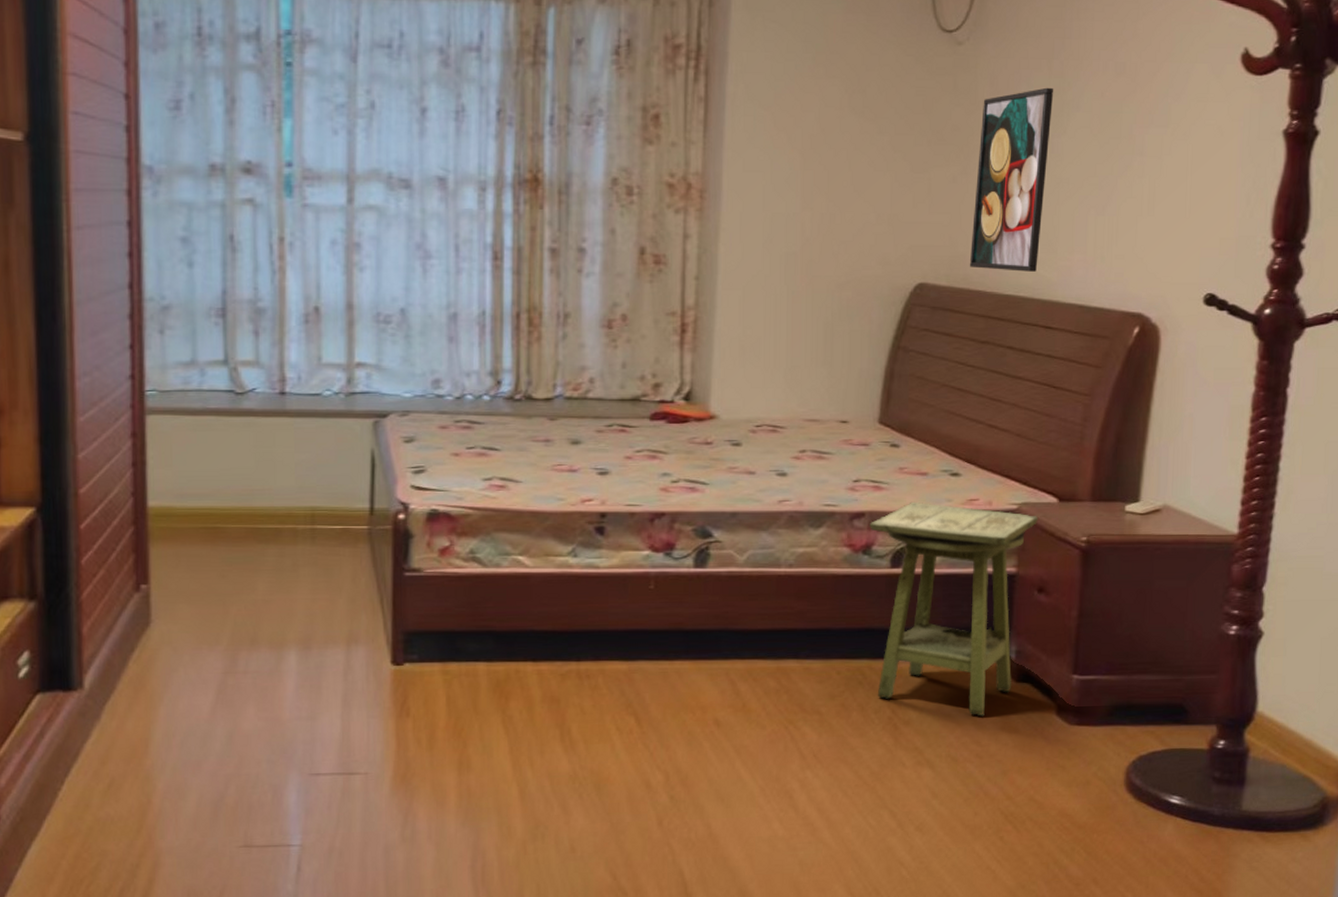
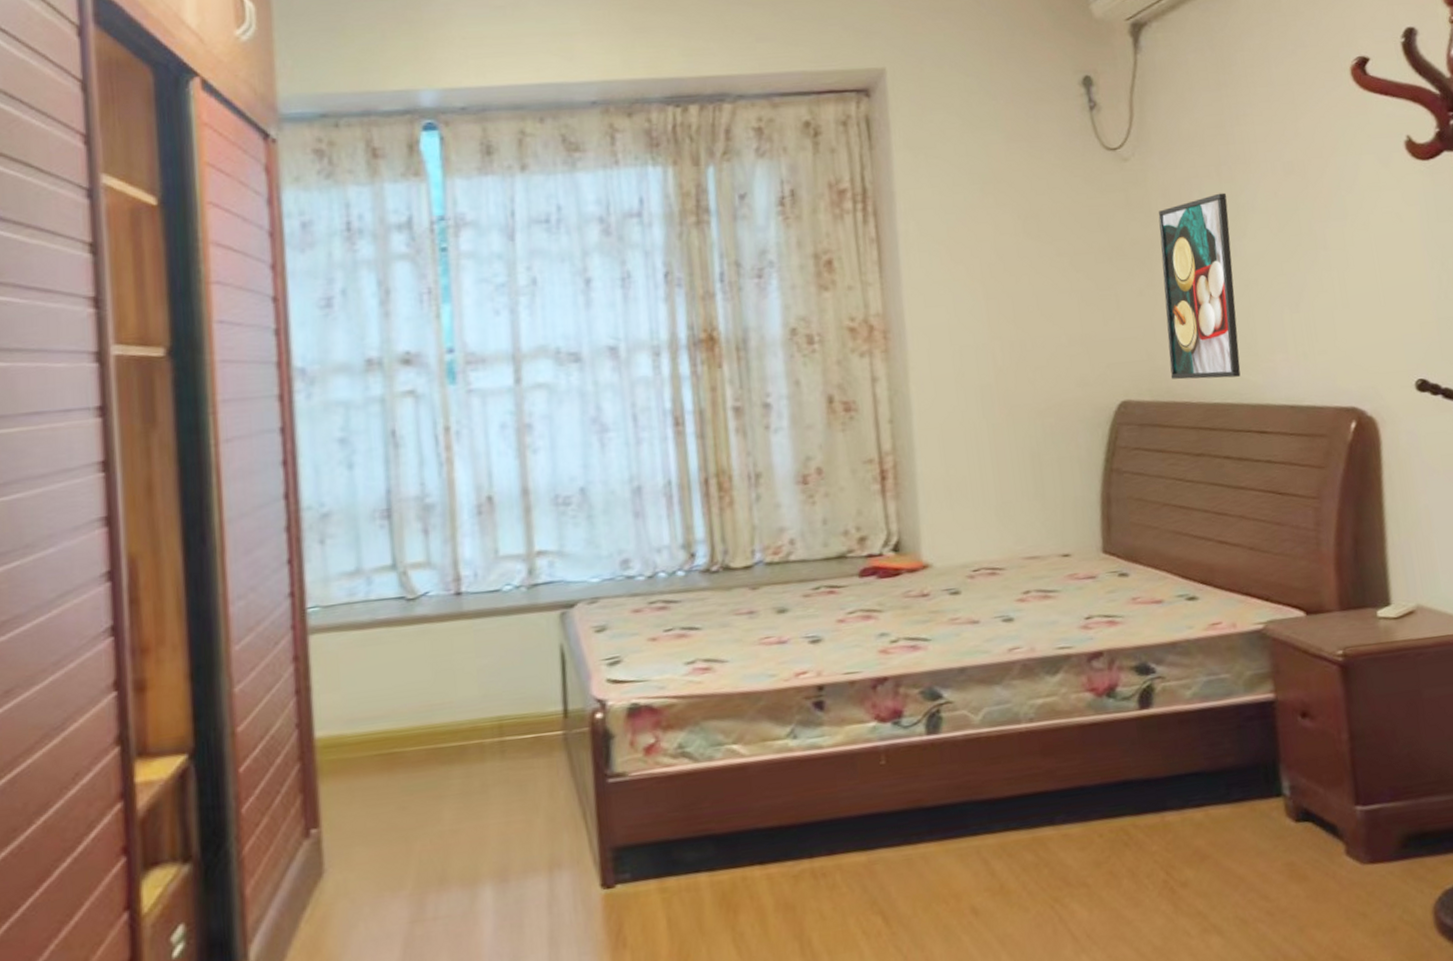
side table: present [869,502,1039,717] -> none [1109,632,1292,867]

